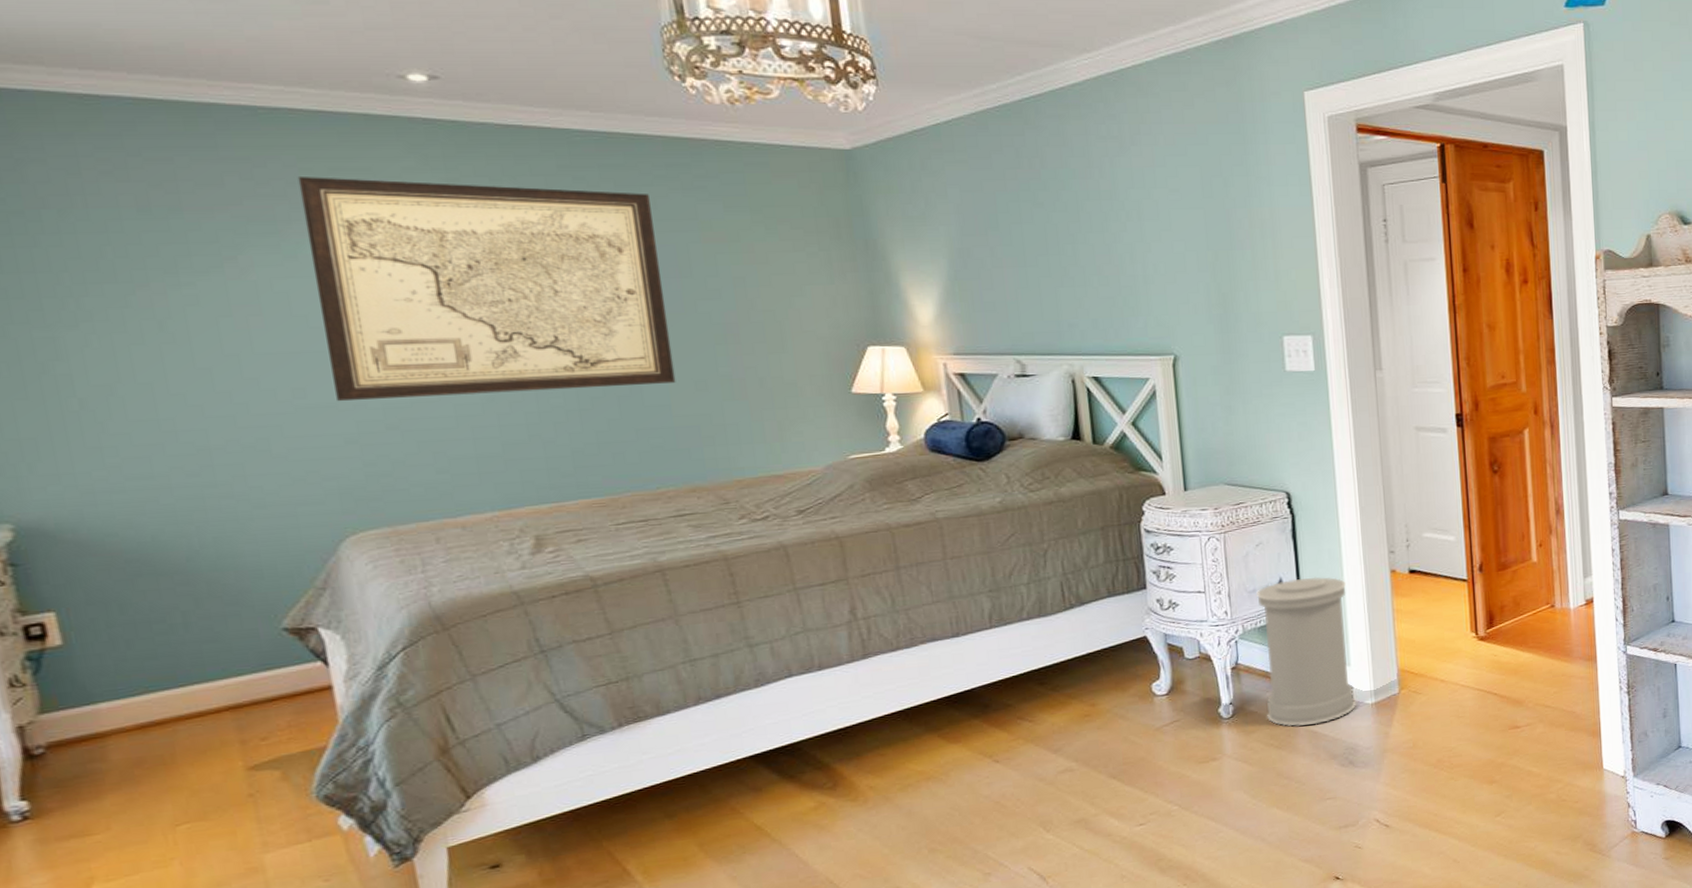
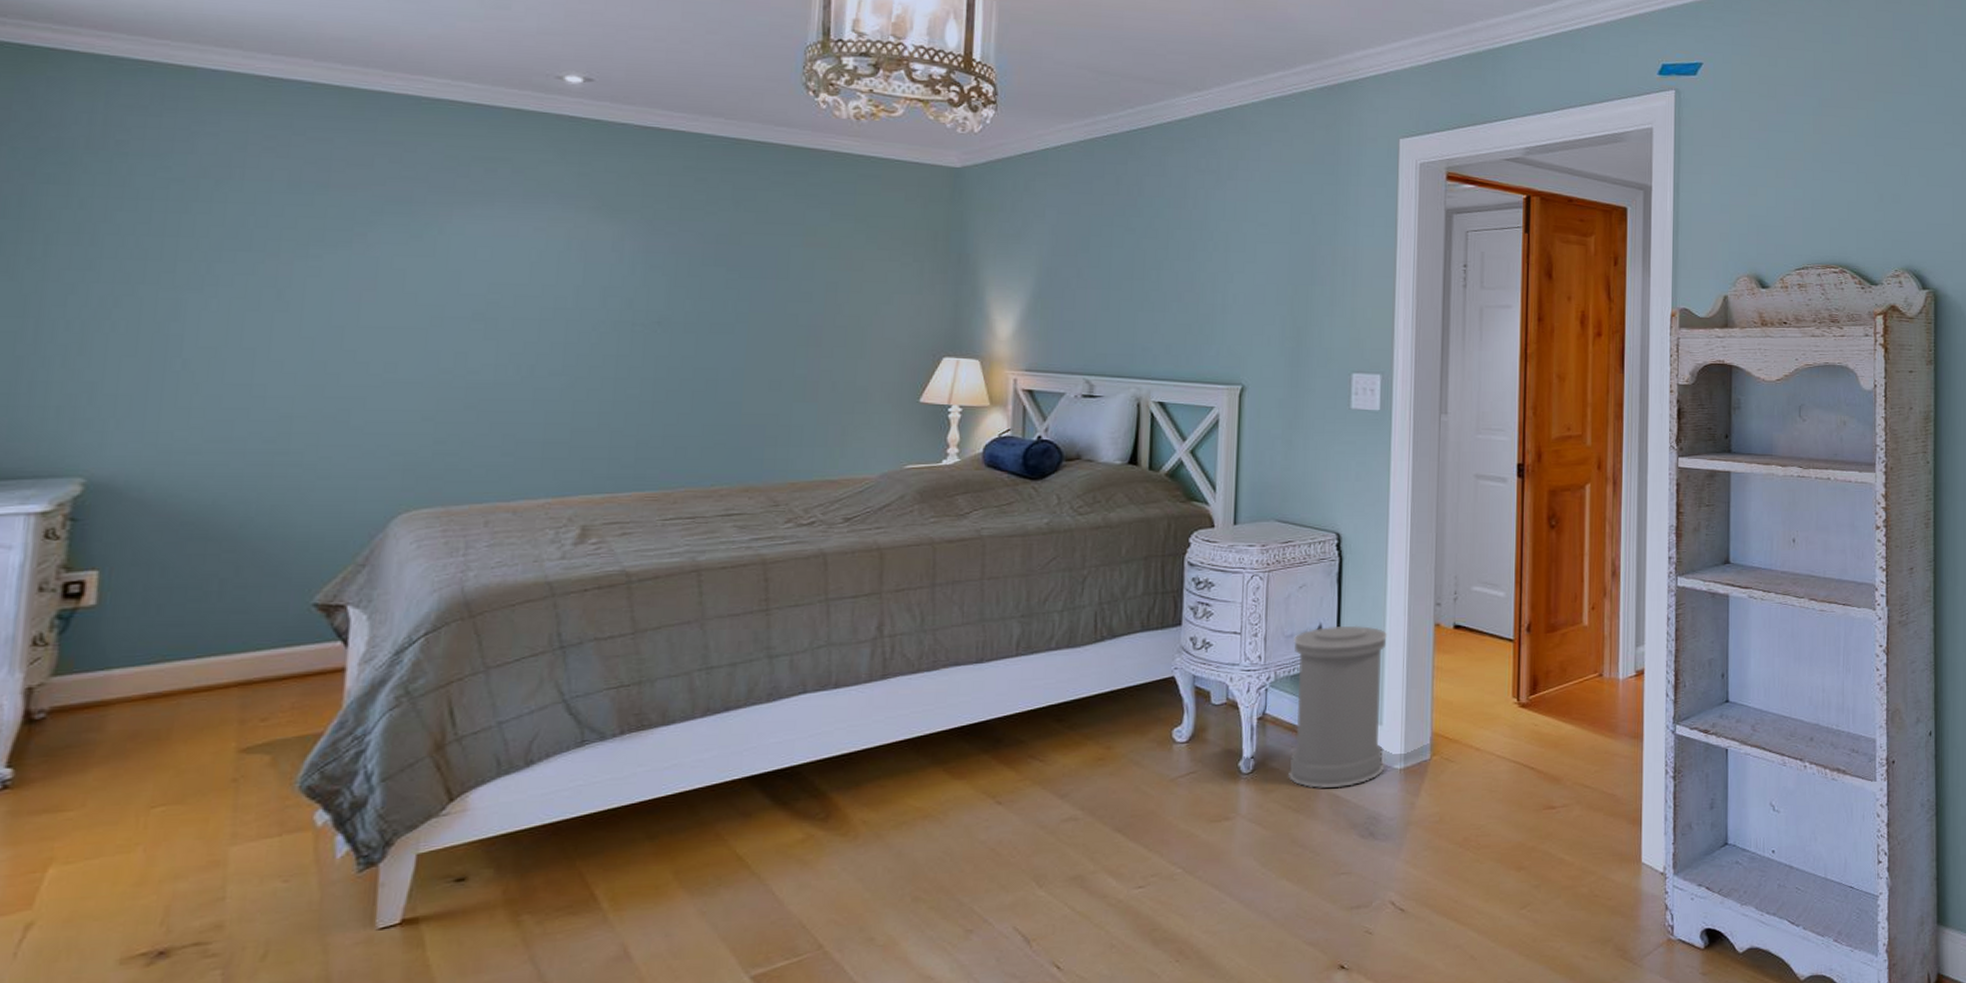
wall art: present [297,177,676,401] -> none [425,163,763,381]

